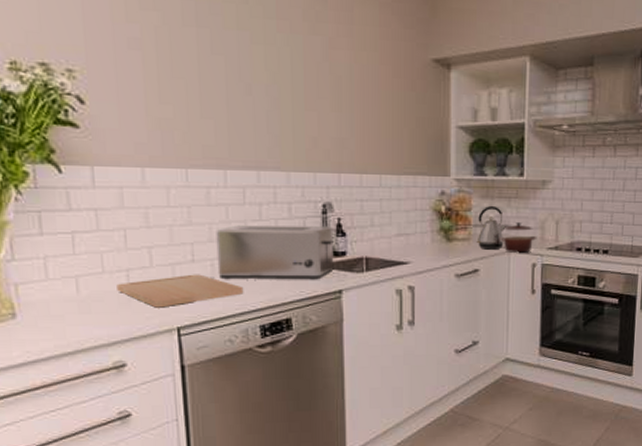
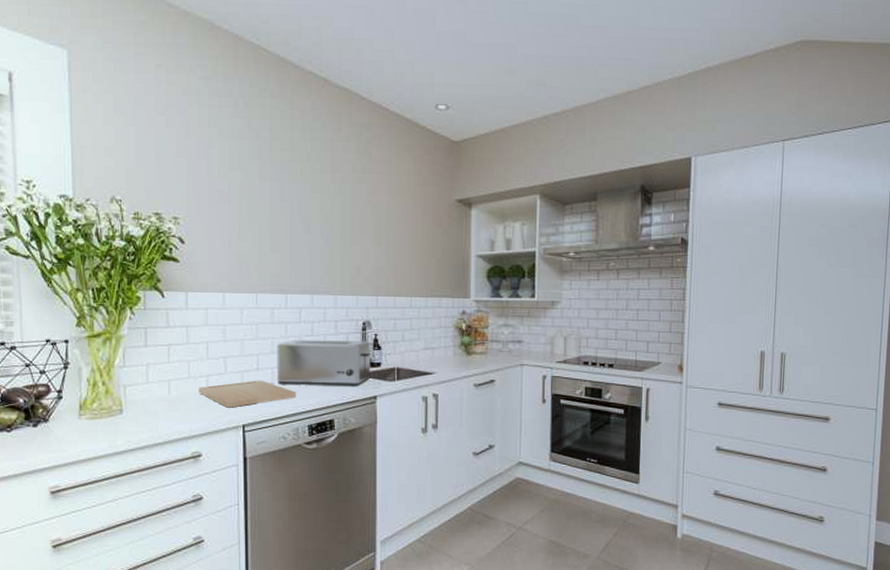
kettle: present [476,206,507,250] -> none [493,324,520,363]
saucepan: present [500,222,537,253] -> none [514,338,547,366]

